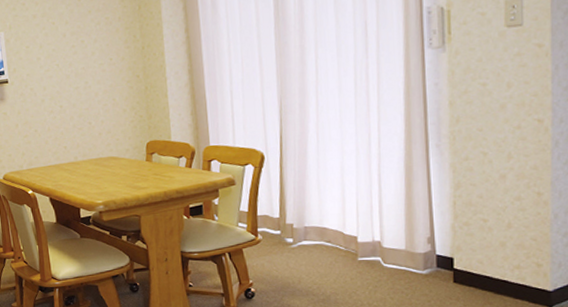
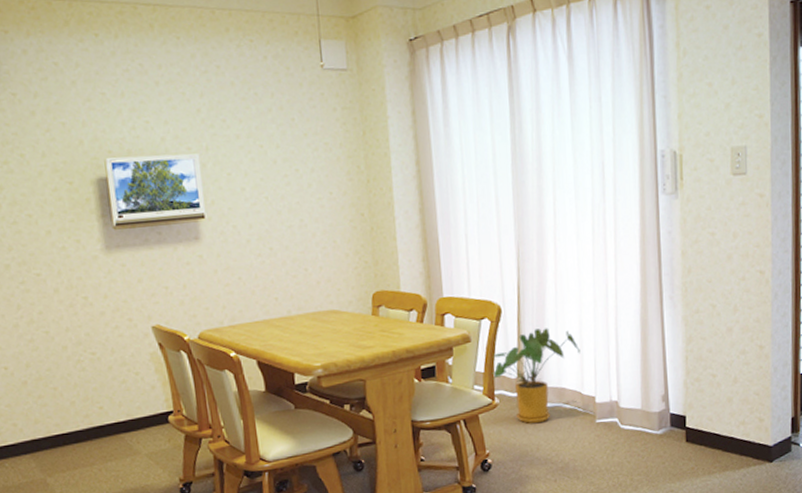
house plant: none [255,173,342,259] -> present [492,328,580,424]

